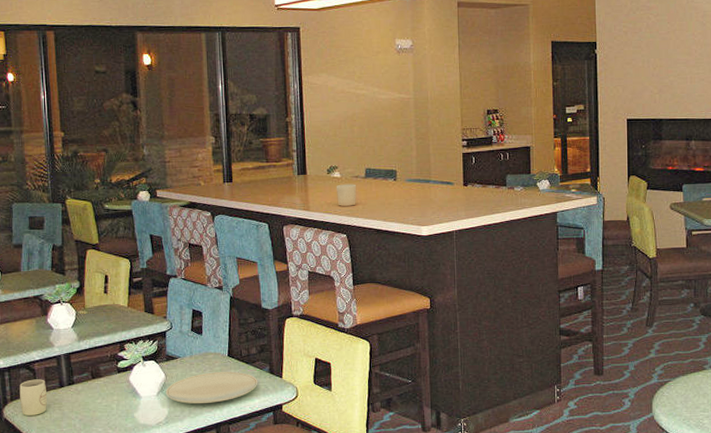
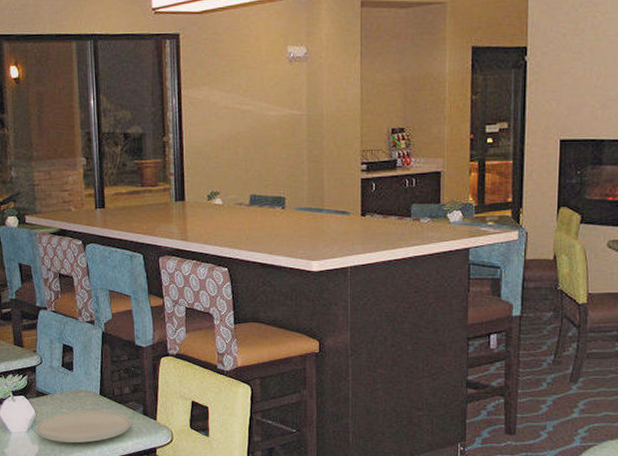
mug: present [336,184,357,206] -> none [217,212,240,237]

